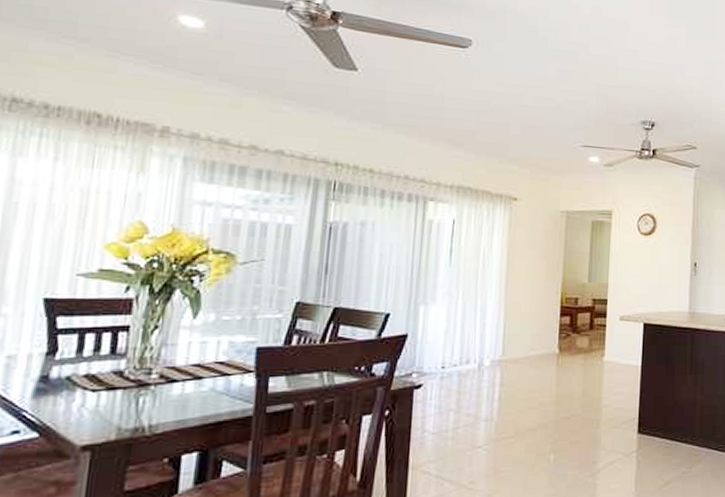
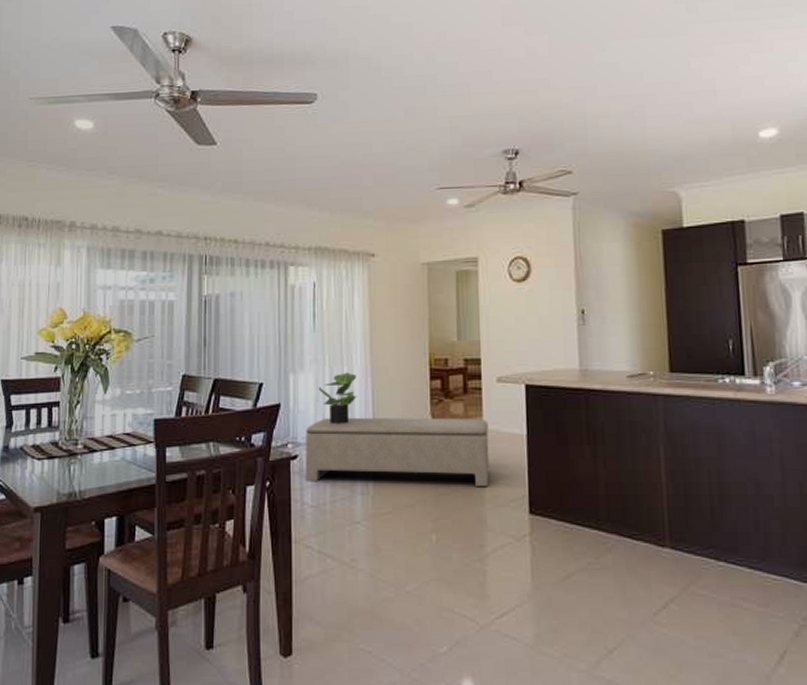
bench: none [428,348,609,412] -> present [305,417,490,488]
potted plant: none [449,306,489,355] -> present [318,372,358,425]

